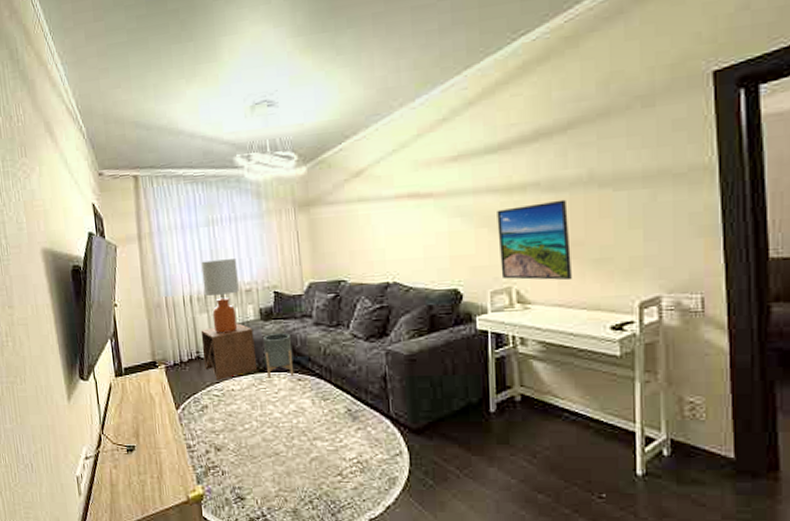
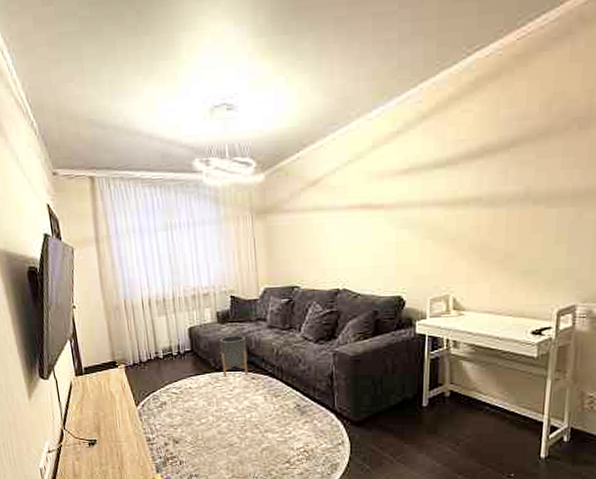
side table: present [200,323,258,381] -> none [159,325,214,380]
lamp: present [201,259,239,333] -> none [160,263,197,335]
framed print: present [497,199,572,281] -> none [440,214,504,290]

